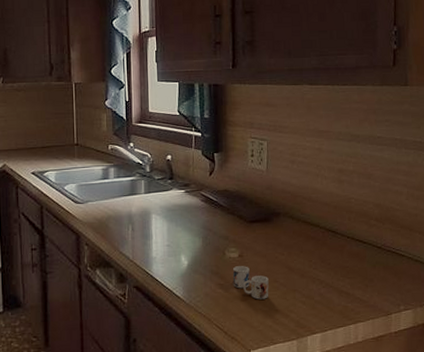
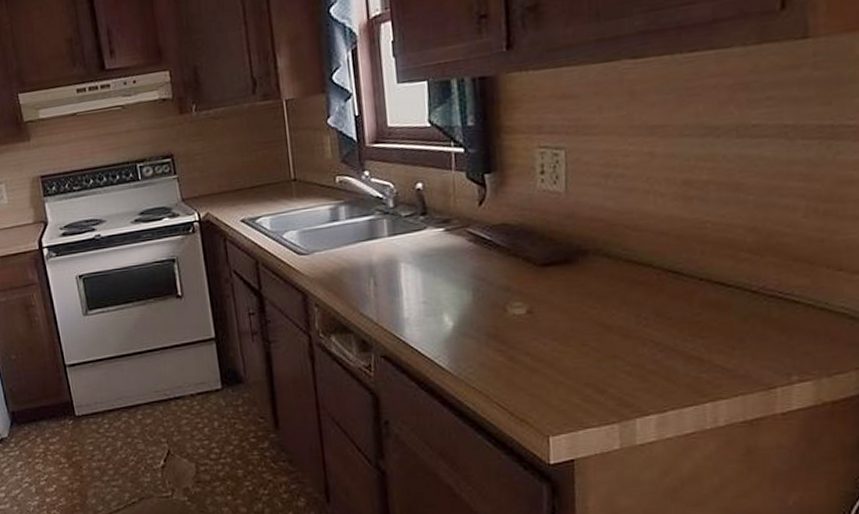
mug: present [232,266,269,300] -> none [518,325,575,370]

